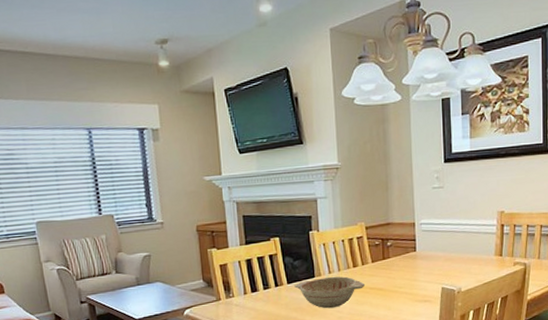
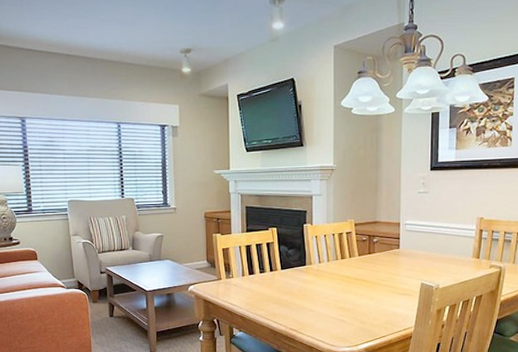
decorative bowl: present [293,276,366,309] -> none [286,266,351,294]

